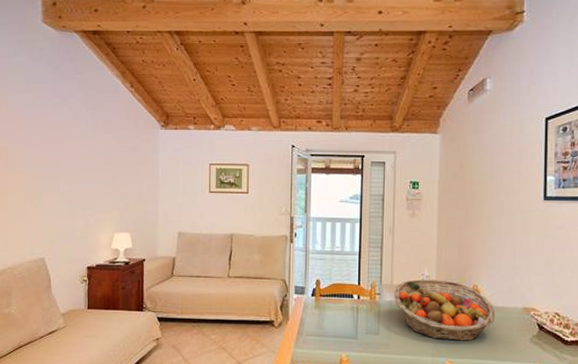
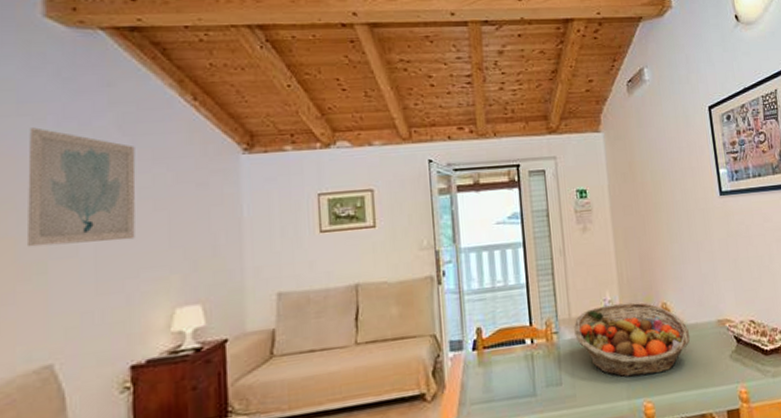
wall art: none [31,100,94,183] -> present [26,127,136,247]

